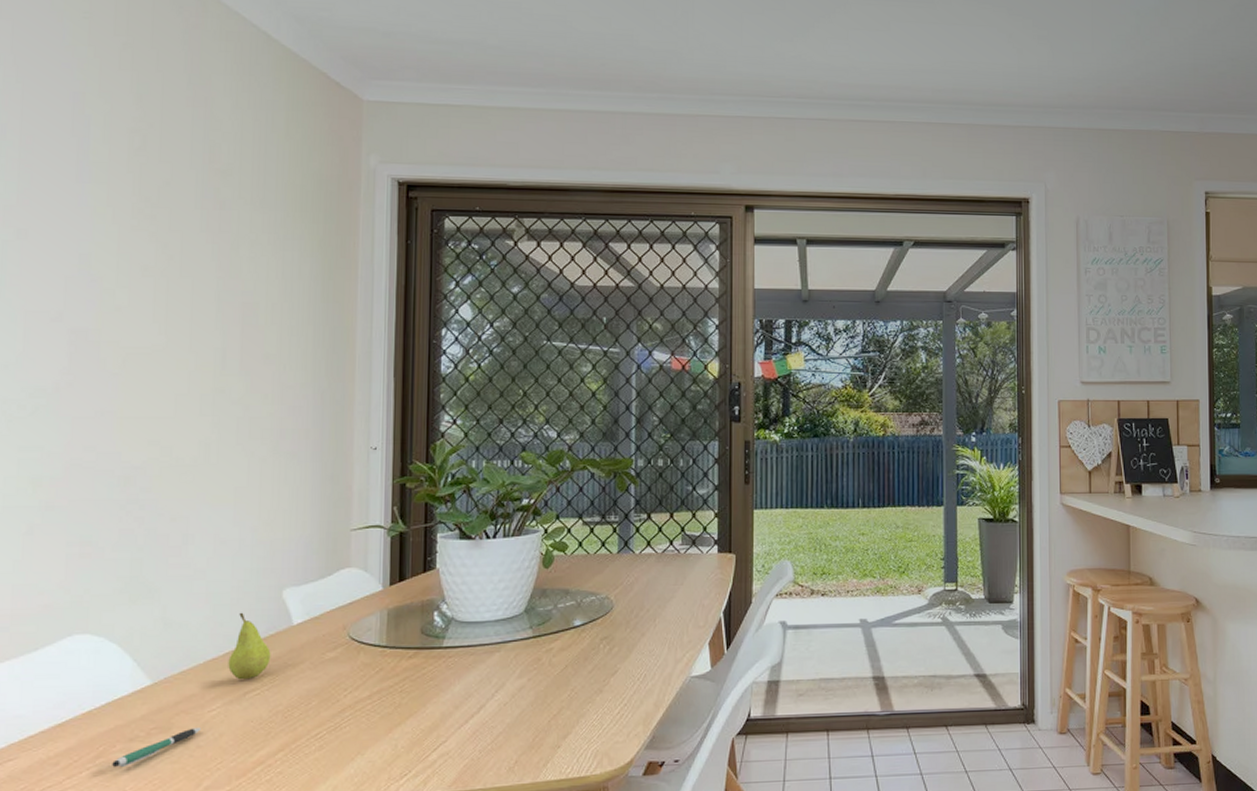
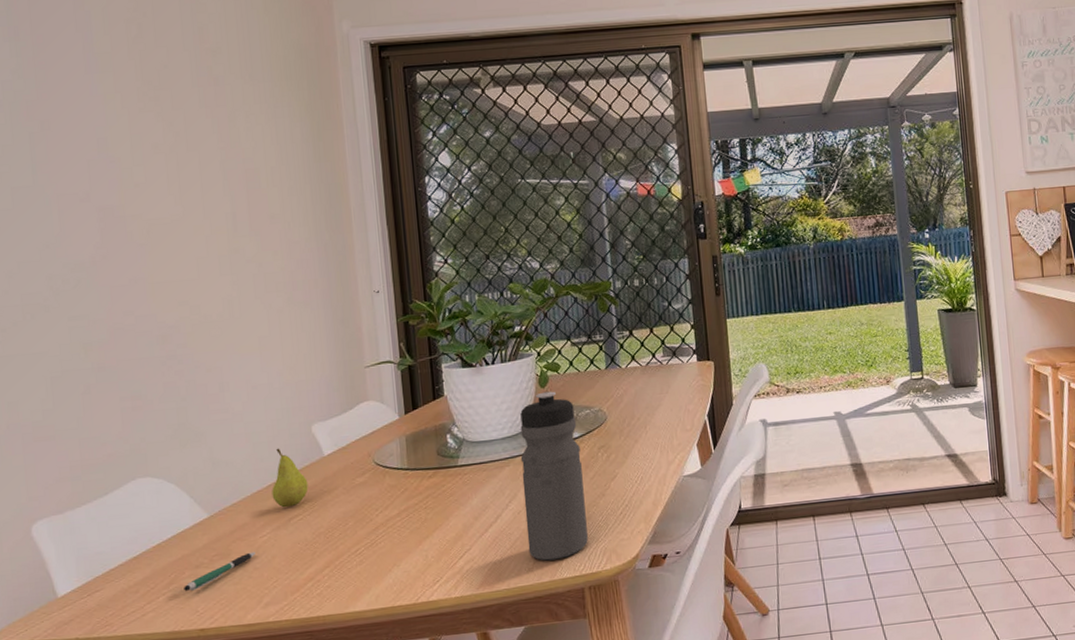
water bottle: none [511,573,580,760] -> present [520,391,588,561]

